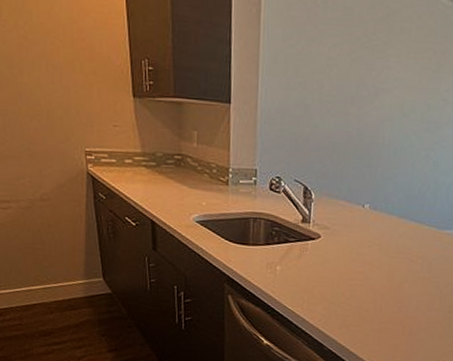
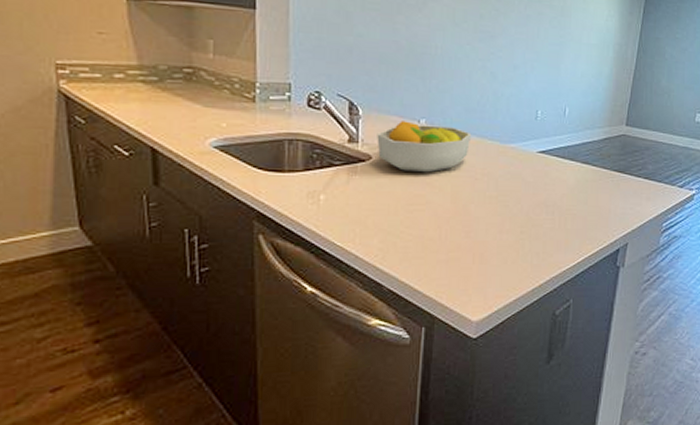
fruit bowl: none [326,205,411,253] -> present [377,121,472,173]

